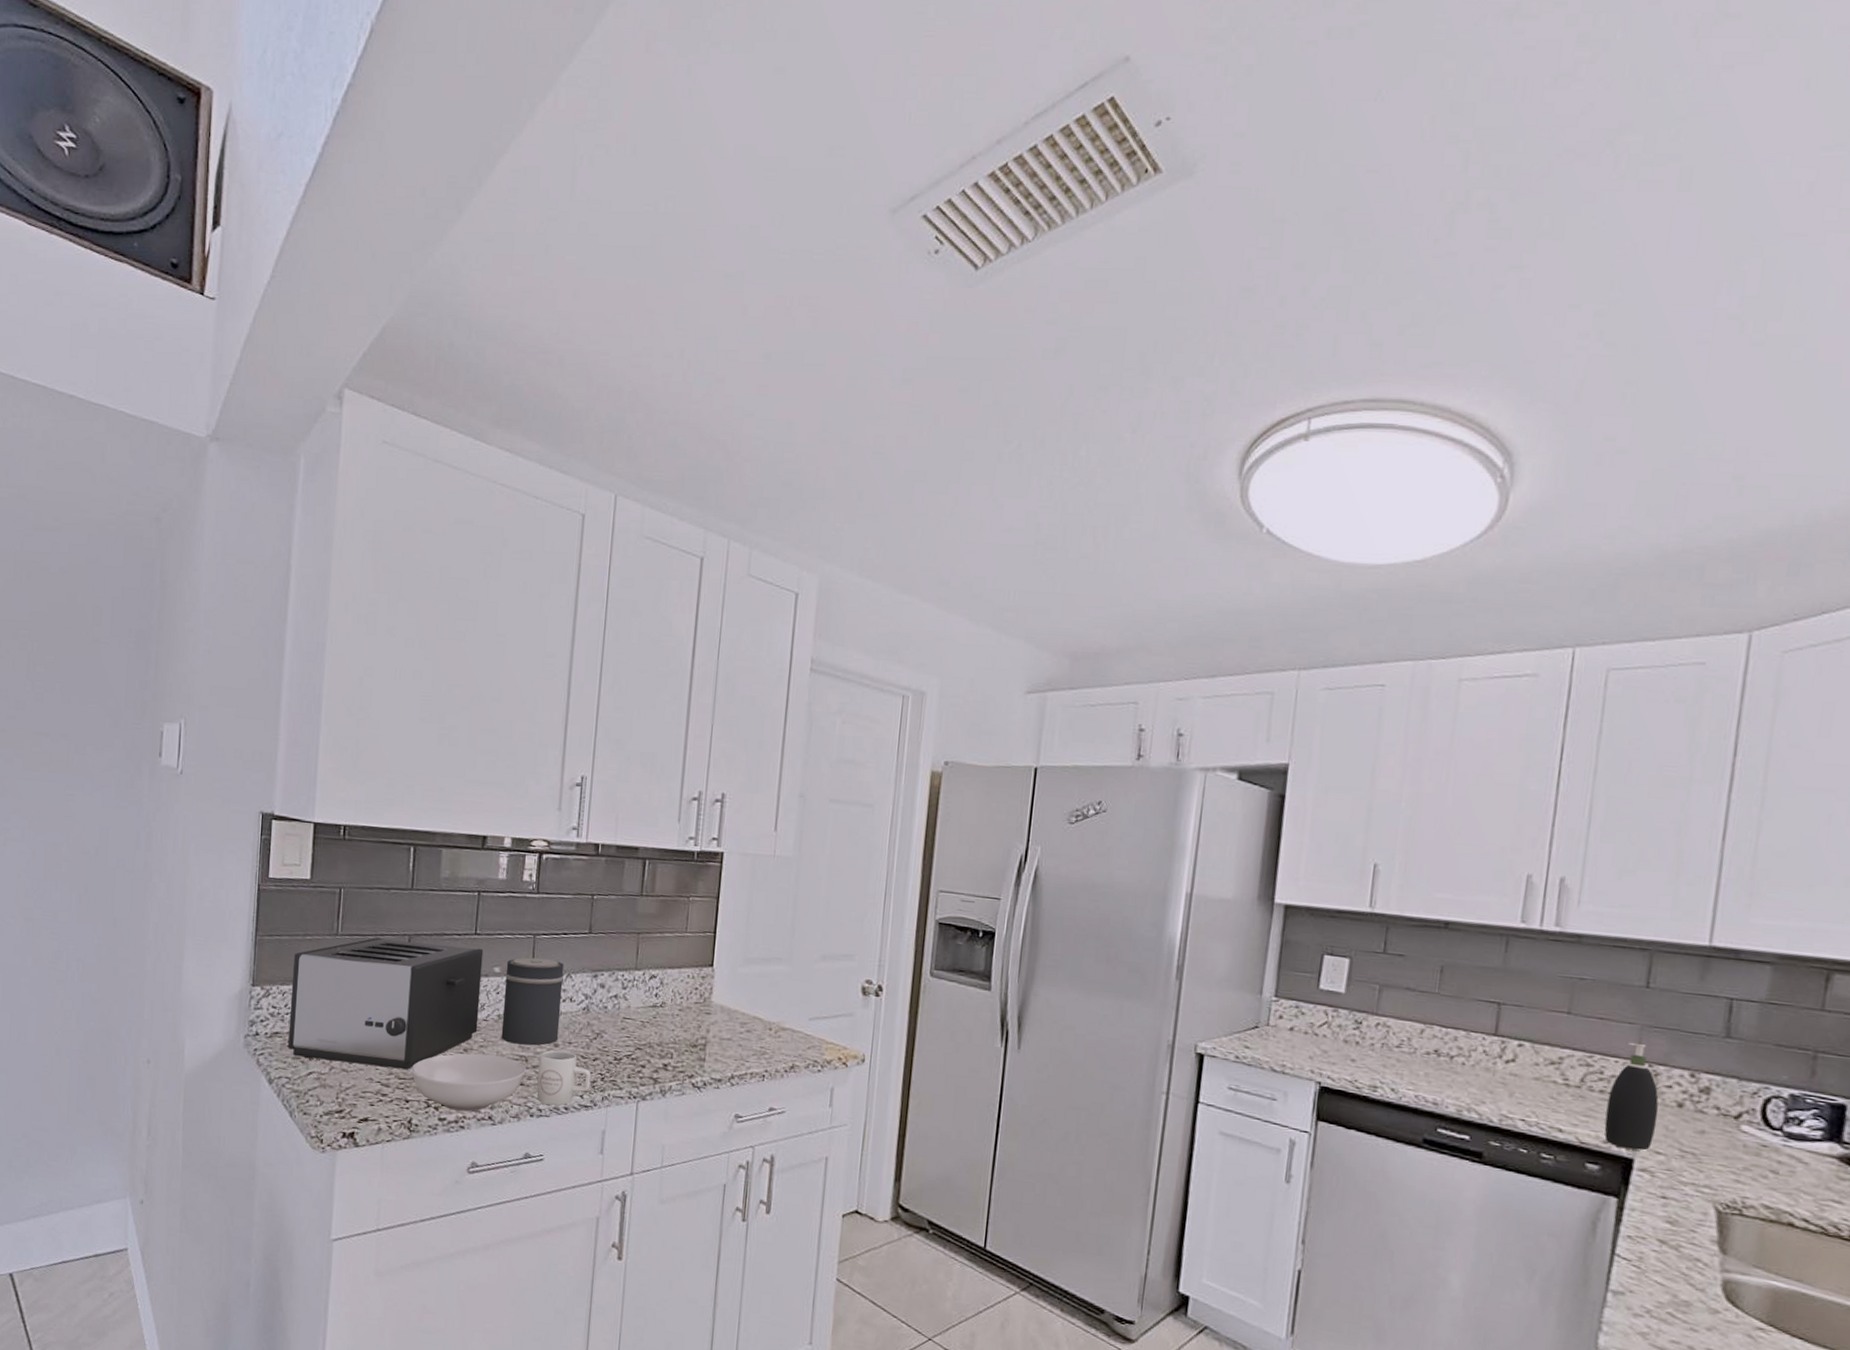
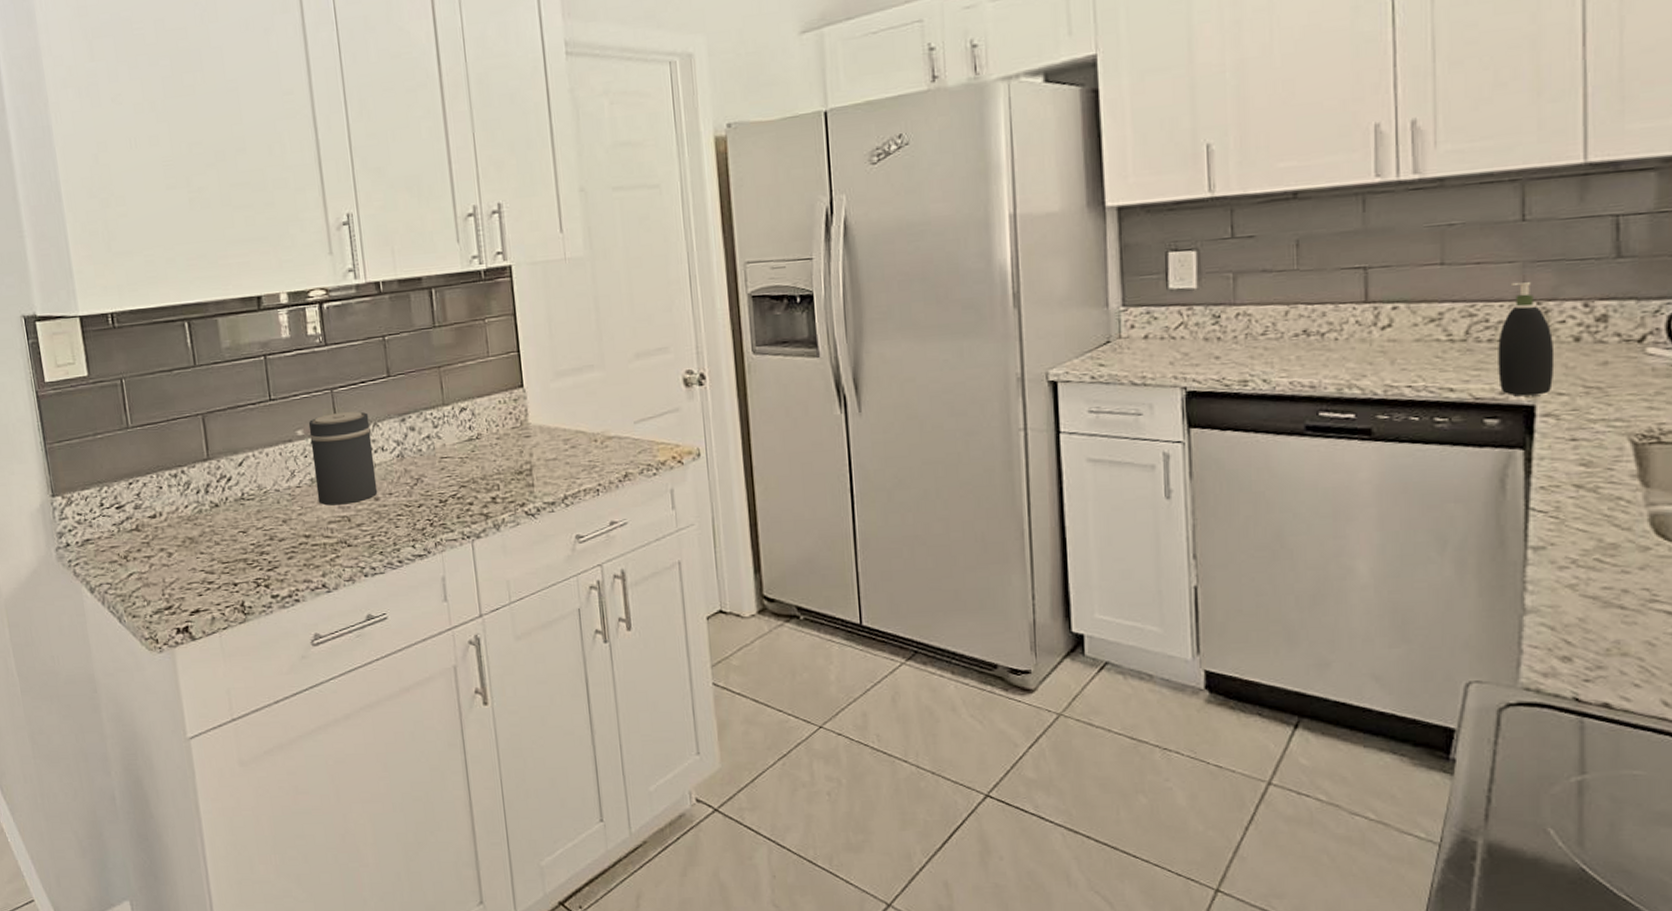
toaster: present [287,937,484,1070] -> none [87,414,293,560]
bowl: present [411,1053,527,1112] -> none [232,520,352,585]
mug: present [536,1050,591,1107] -> none [362,502,421,562]

